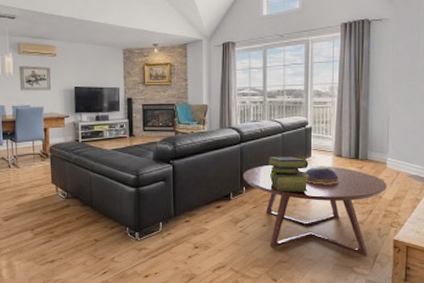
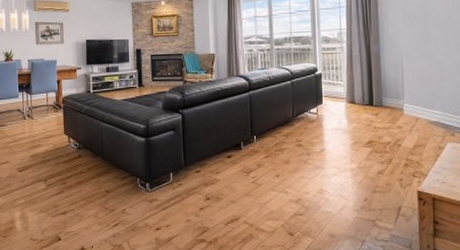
coffee table: present [243,164,387,256] -> none [253,112,406,209]
stack of books: present [268,156,309,192] -> none [278,104,323,141]
decorative bowl: present [304,165,340,185] -> none [316,113,354,133]

